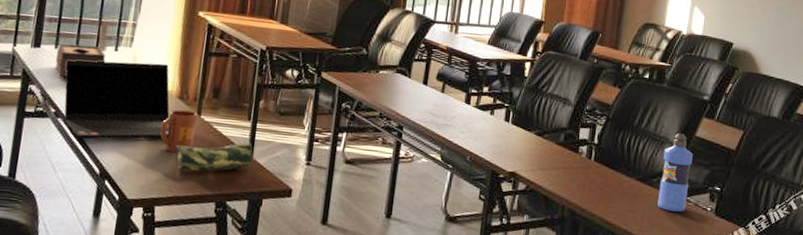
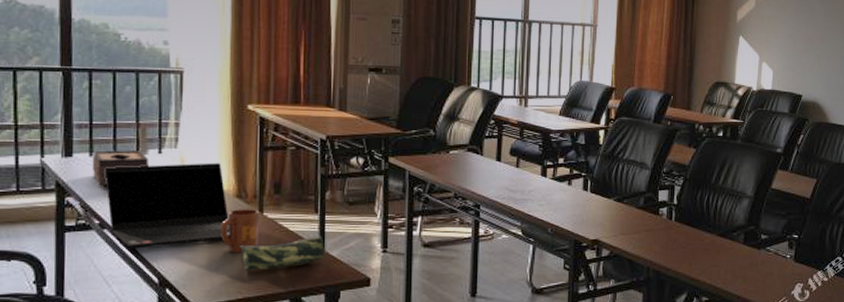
water bottle: present [657,133,693,212] -> none [739,186,770,262]

